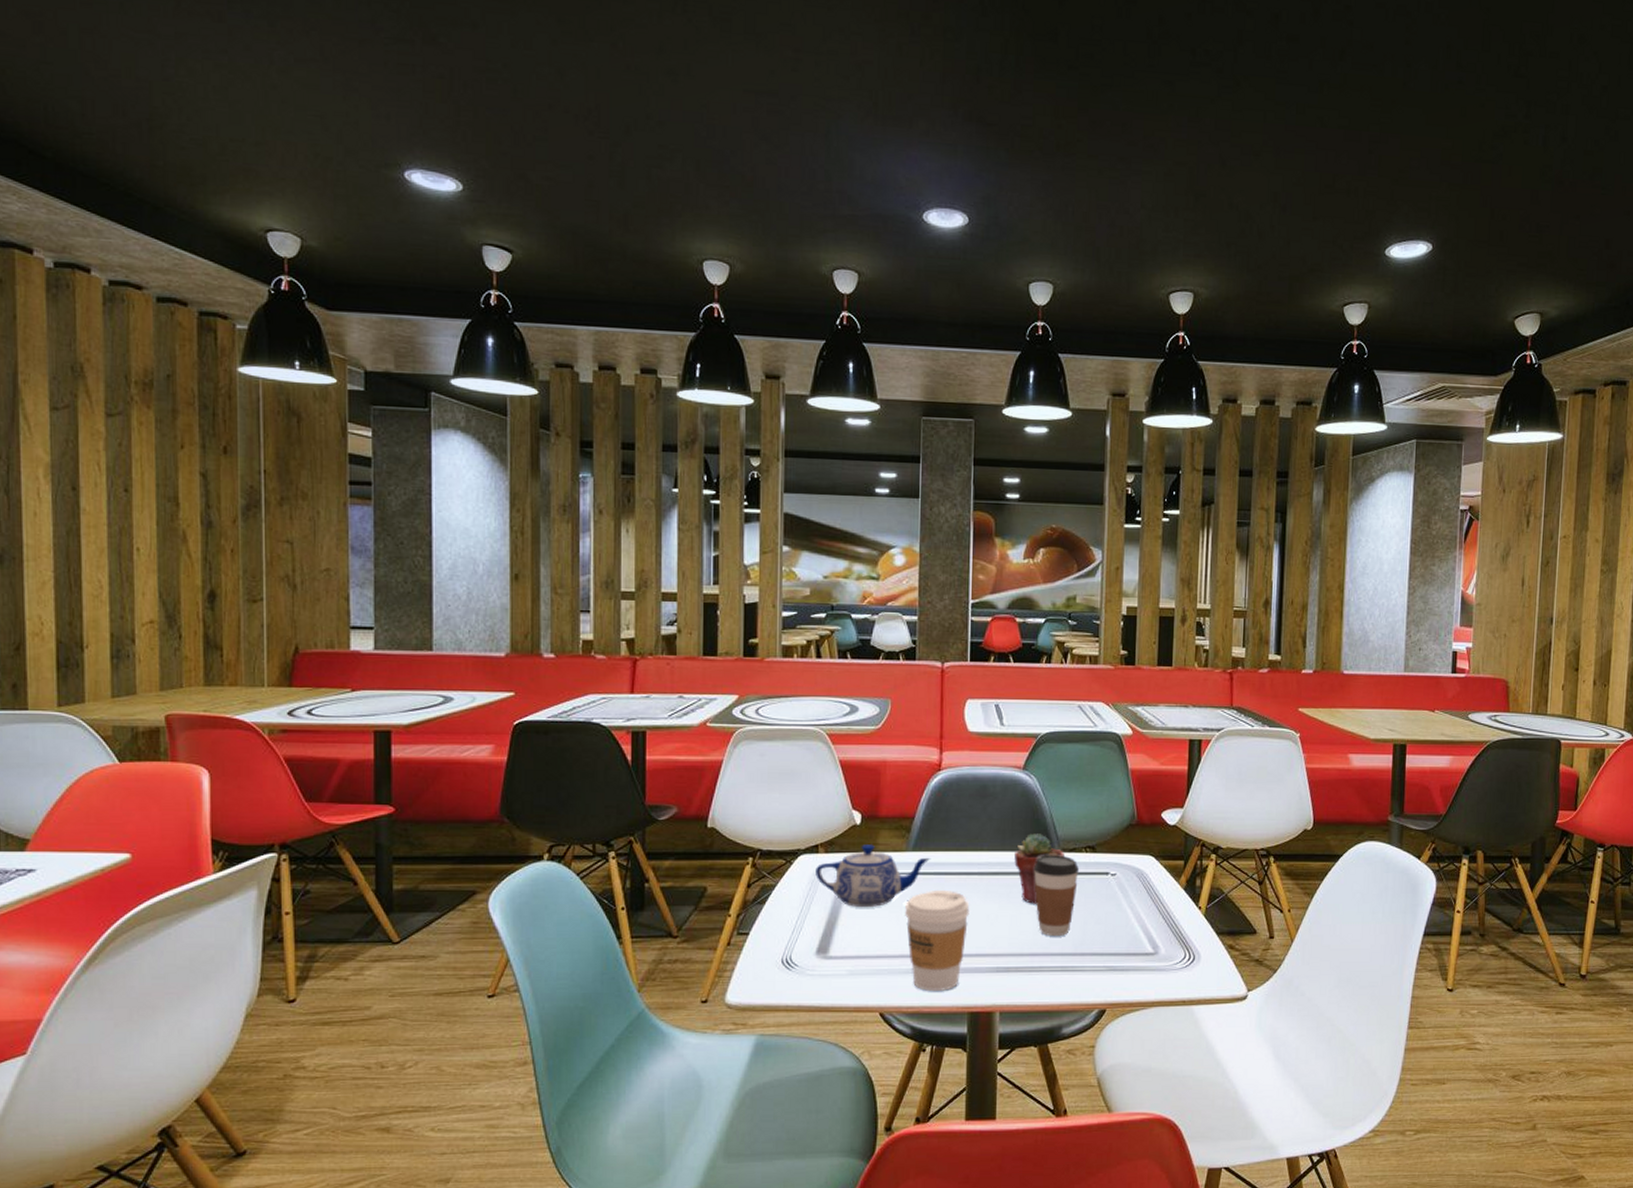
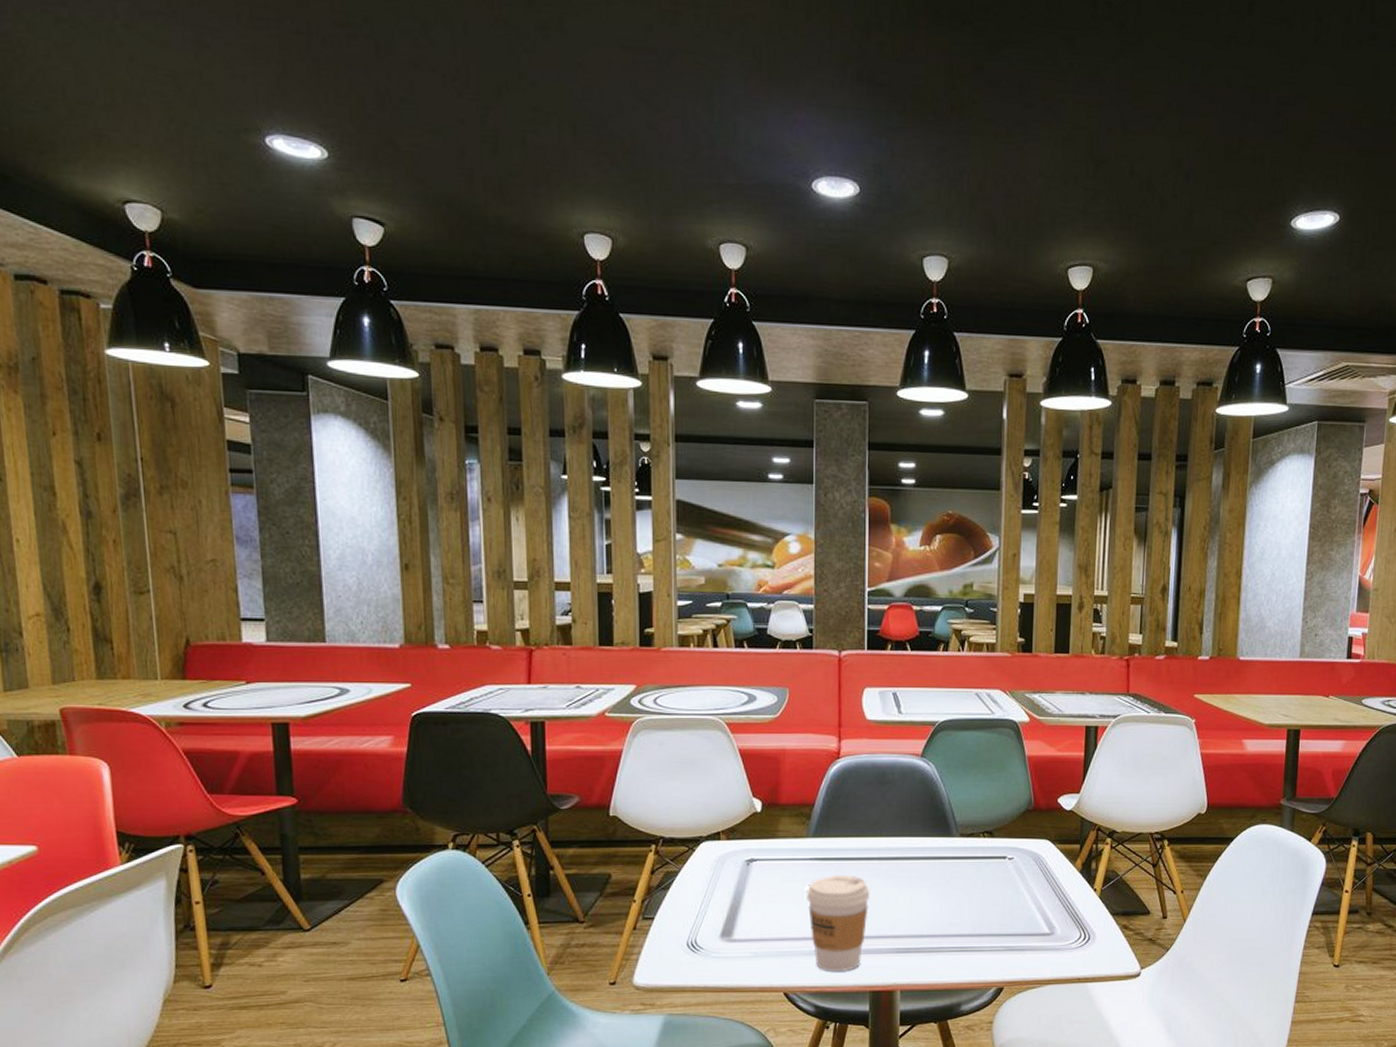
teapot: present [815,844,931,907] -> none [718,831,832,892]
potted succulent: present [1014,833,1064,904] -> none [913,819,963,888]
coffee cup: present [1033,855,1080,937] -> none [932,840,978,919]

